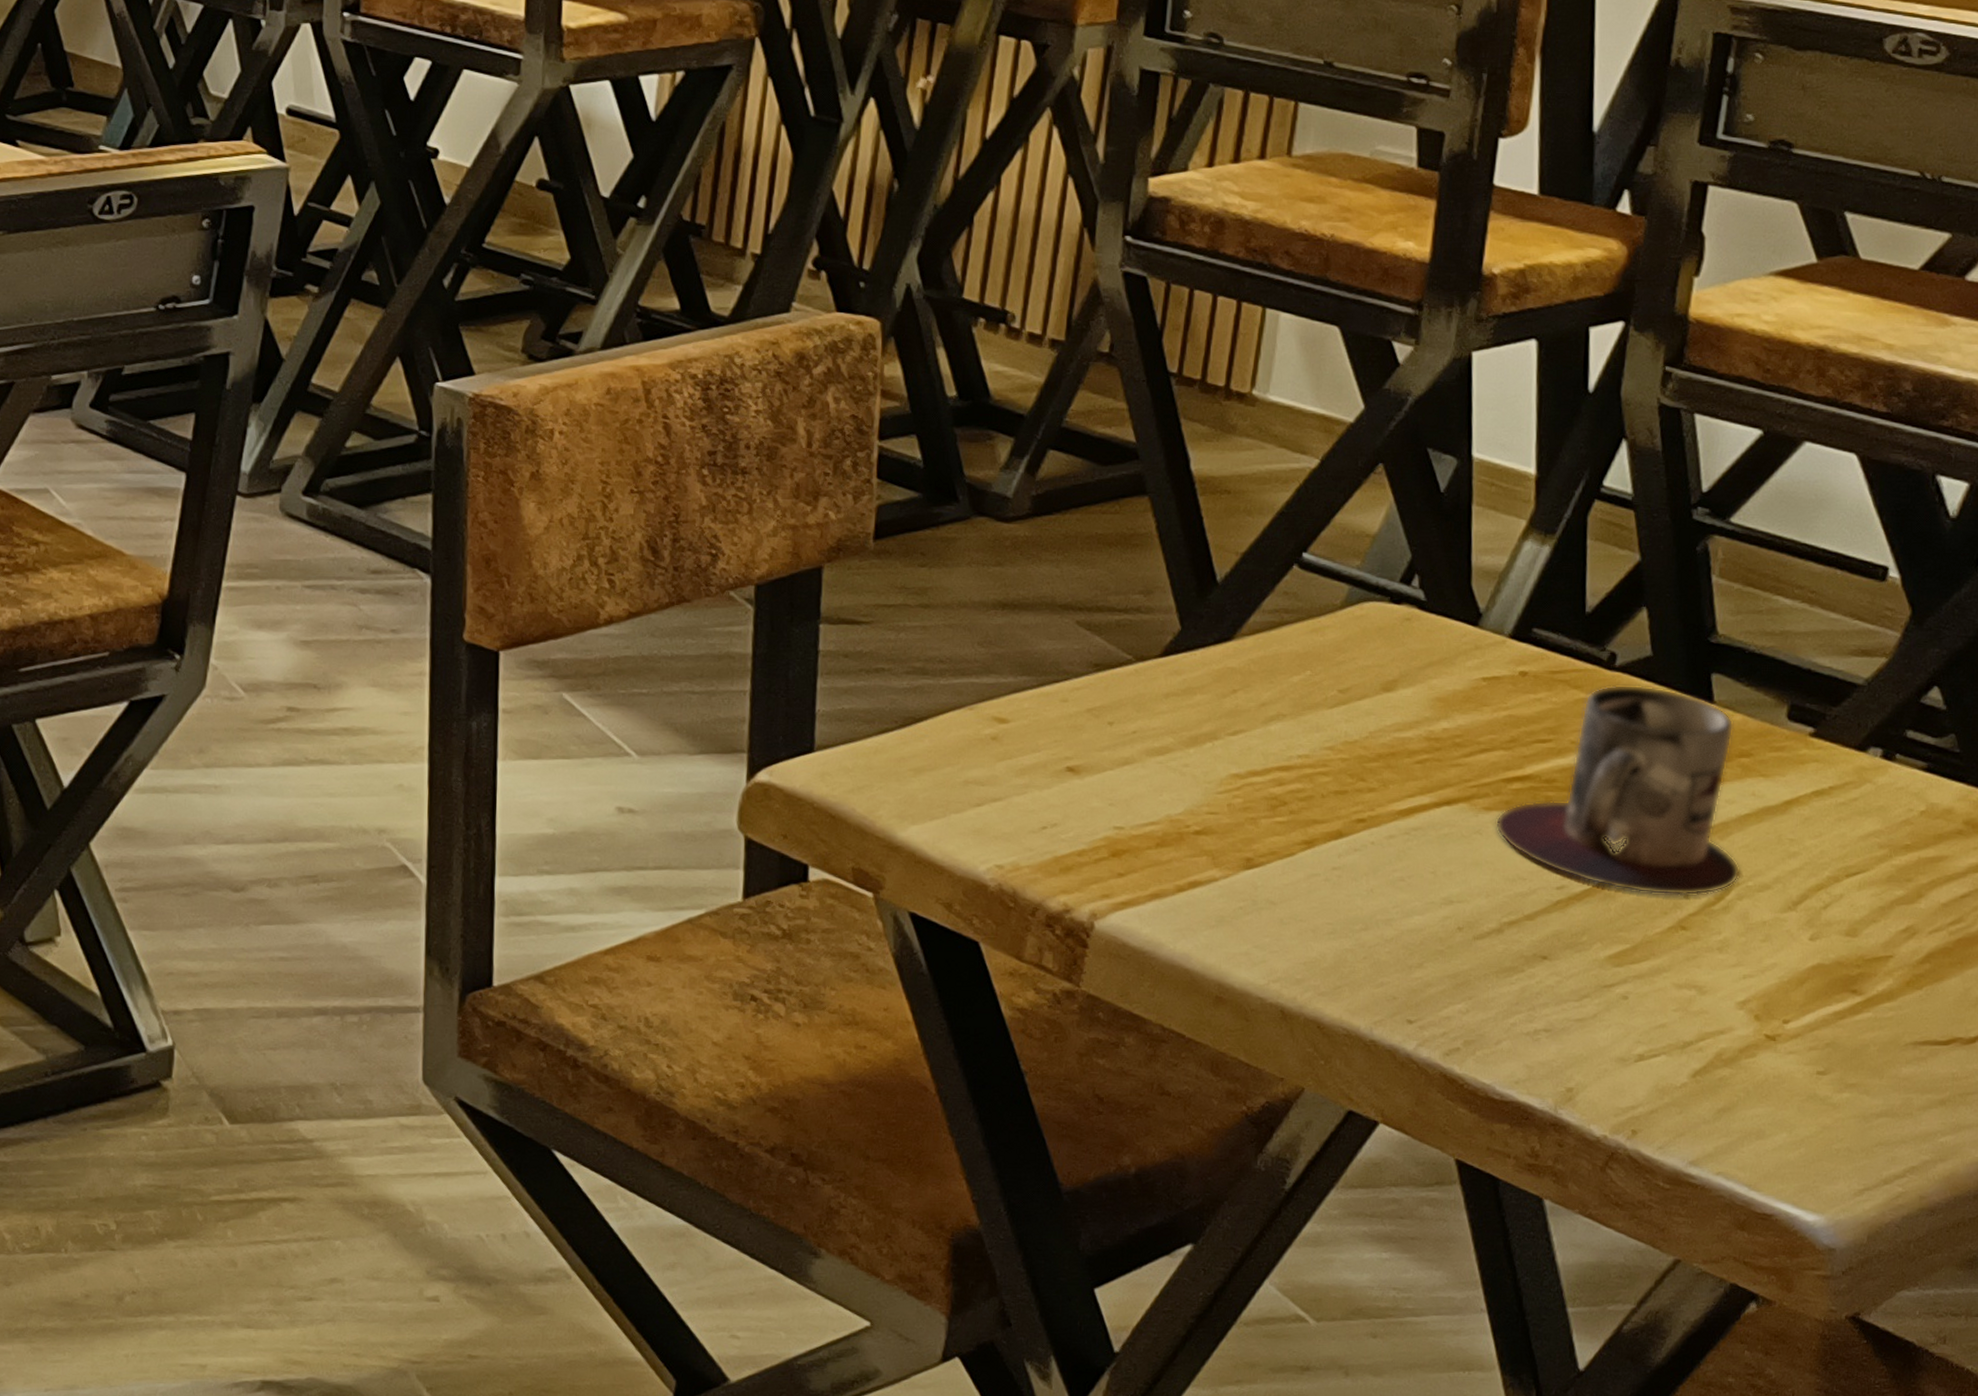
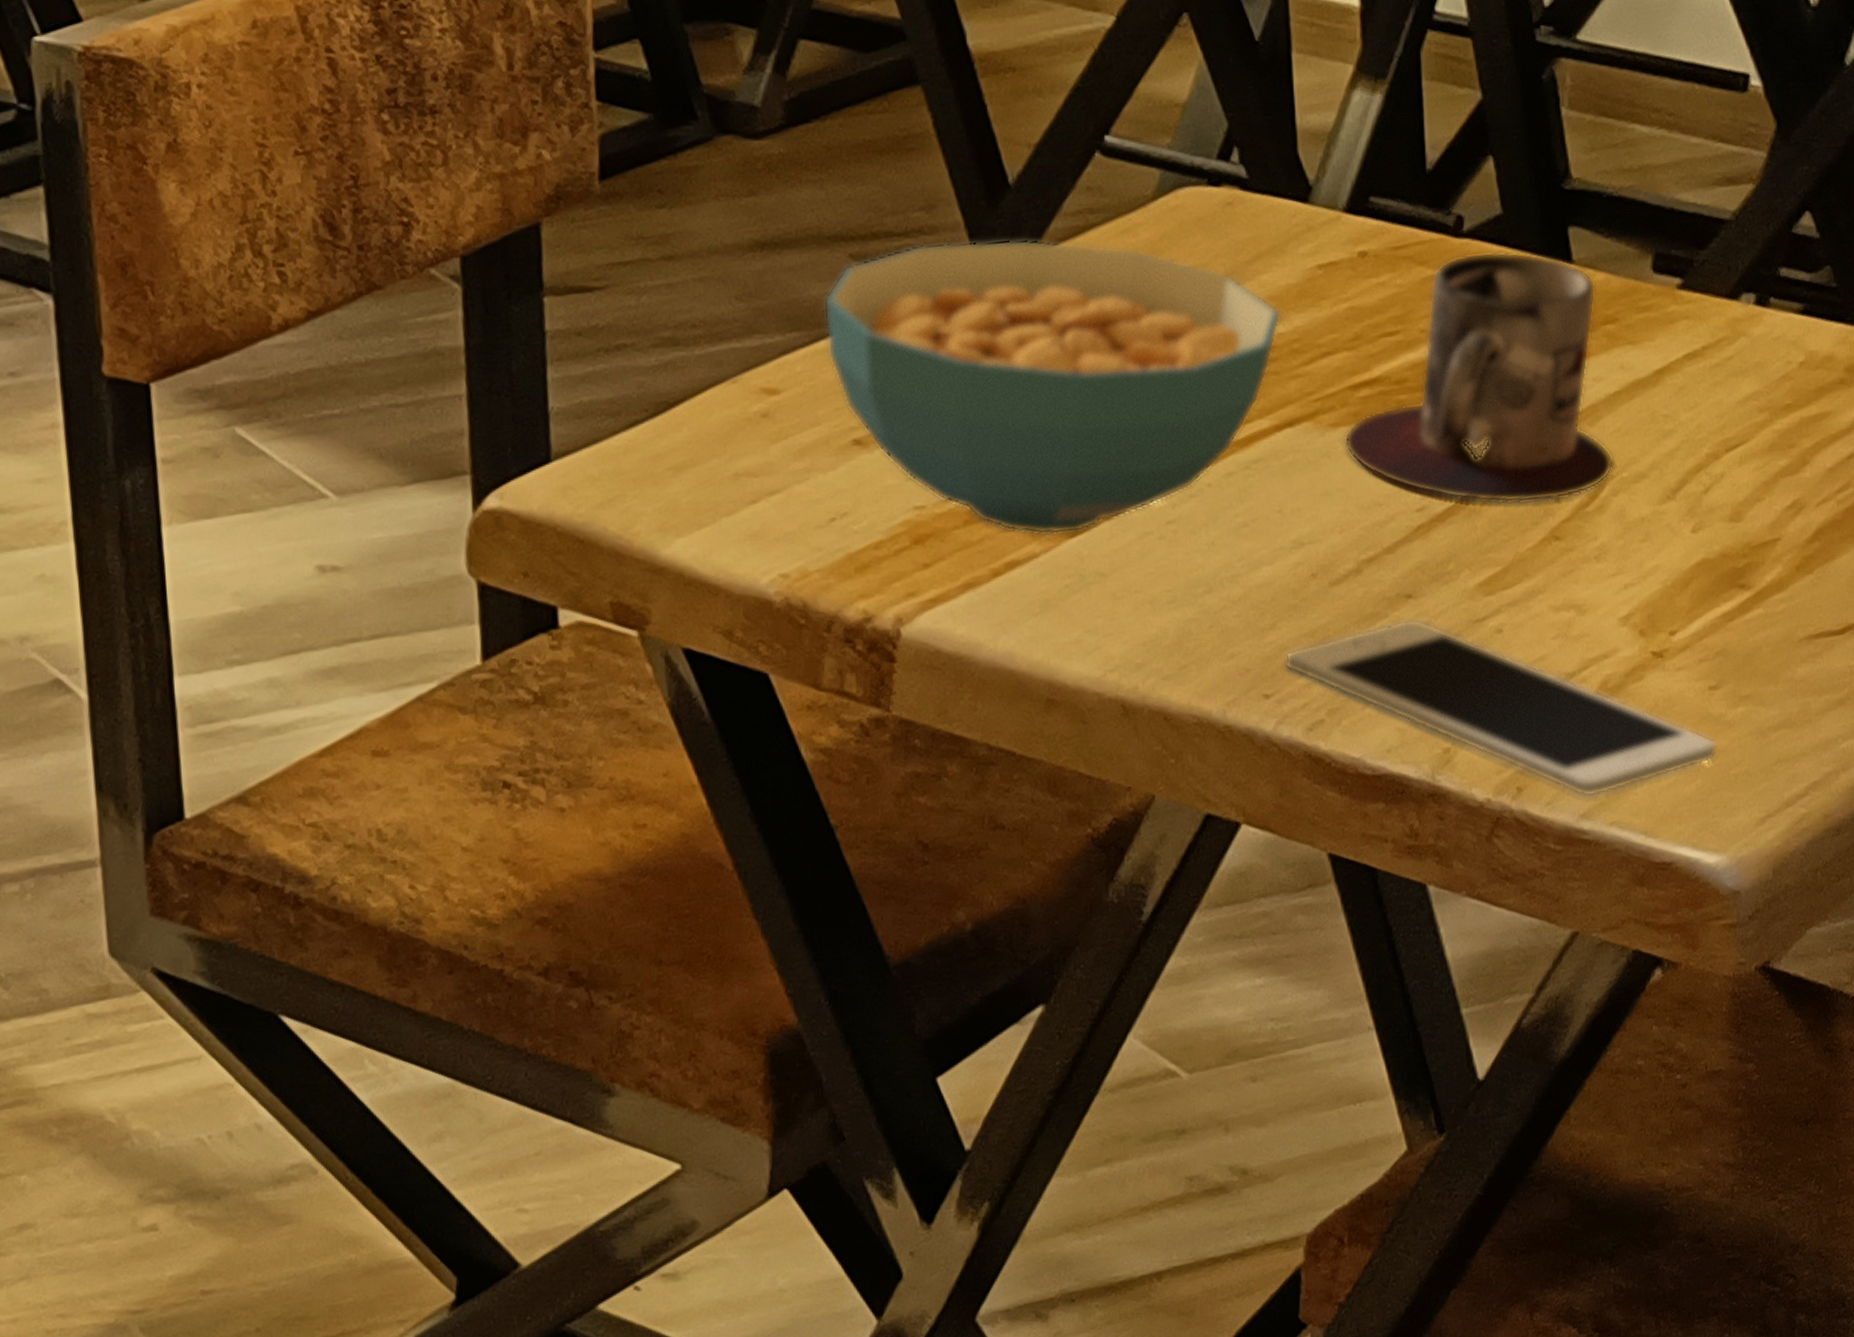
cereal bowl: none [1051,621,1447,866] -> present [824,239,1281,536]
cell phone: none [1428,976,1822,1149] -> present [1284,618,1718,798]

